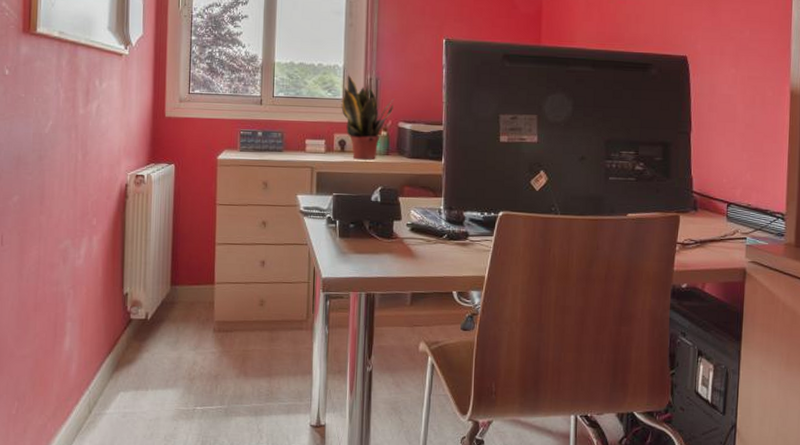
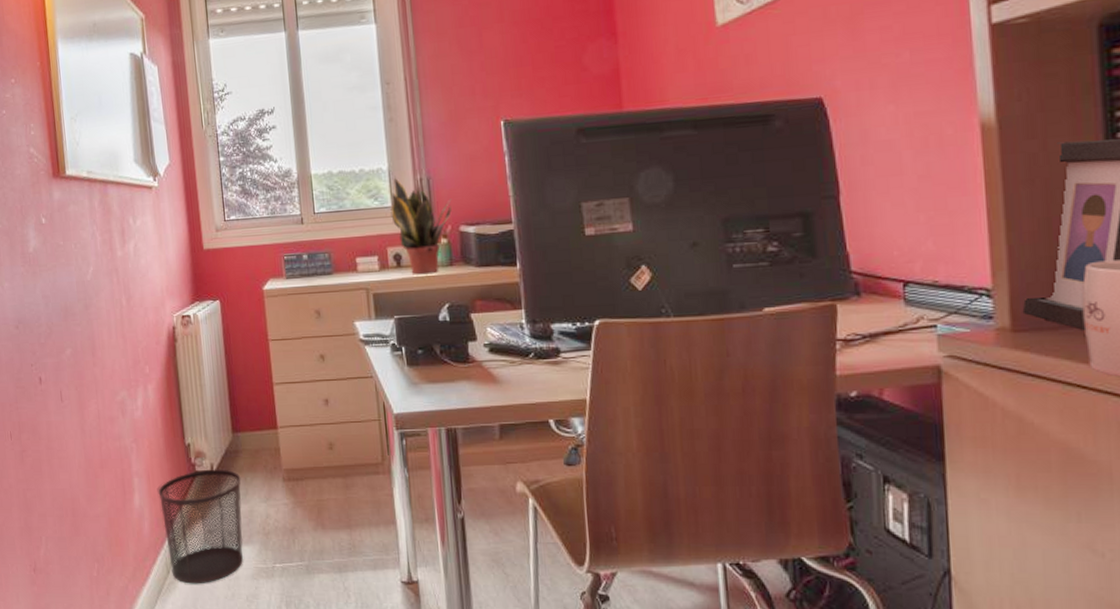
waste bin: none [90,317,174,424] -> present [158,469,244,584]

